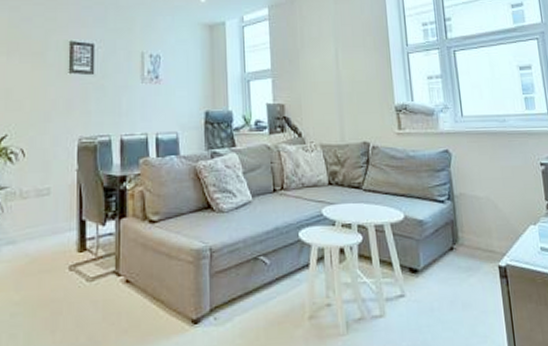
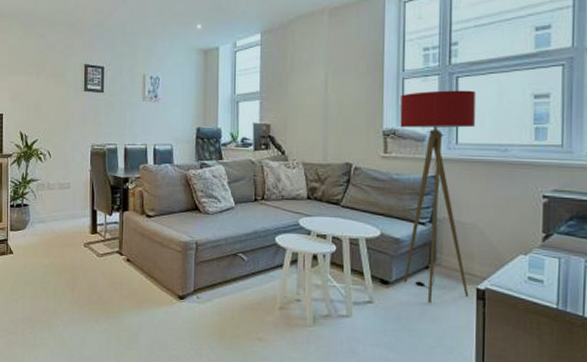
floor lamp: none [407,63,493,289] -> present [400,90,475,304]

